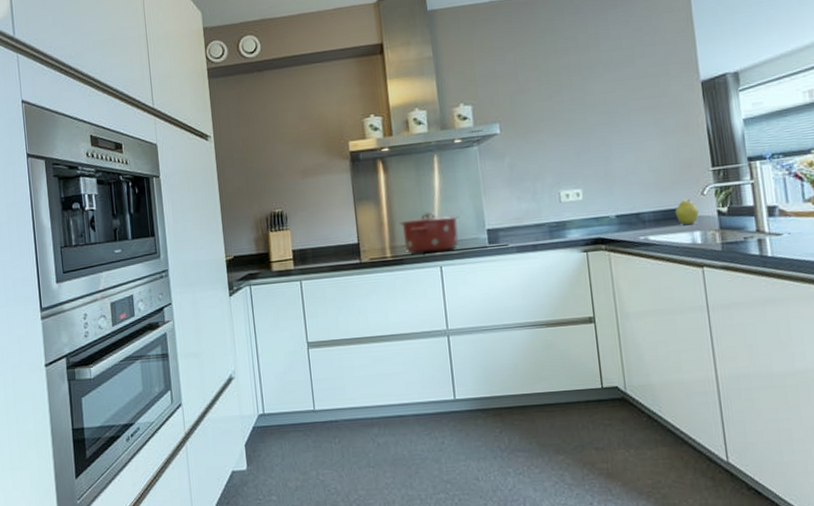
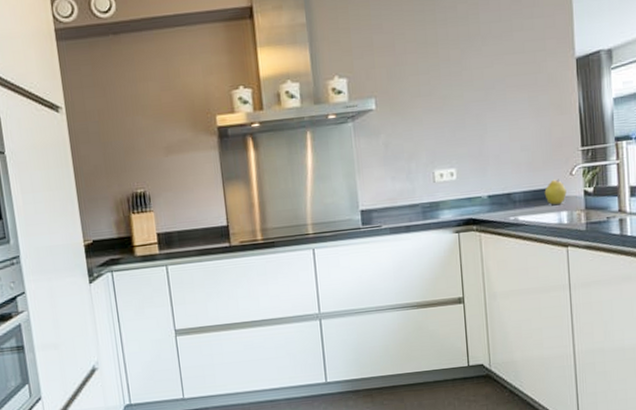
casserole: present [399,211,459,254] -> none [270,191,332,236]

